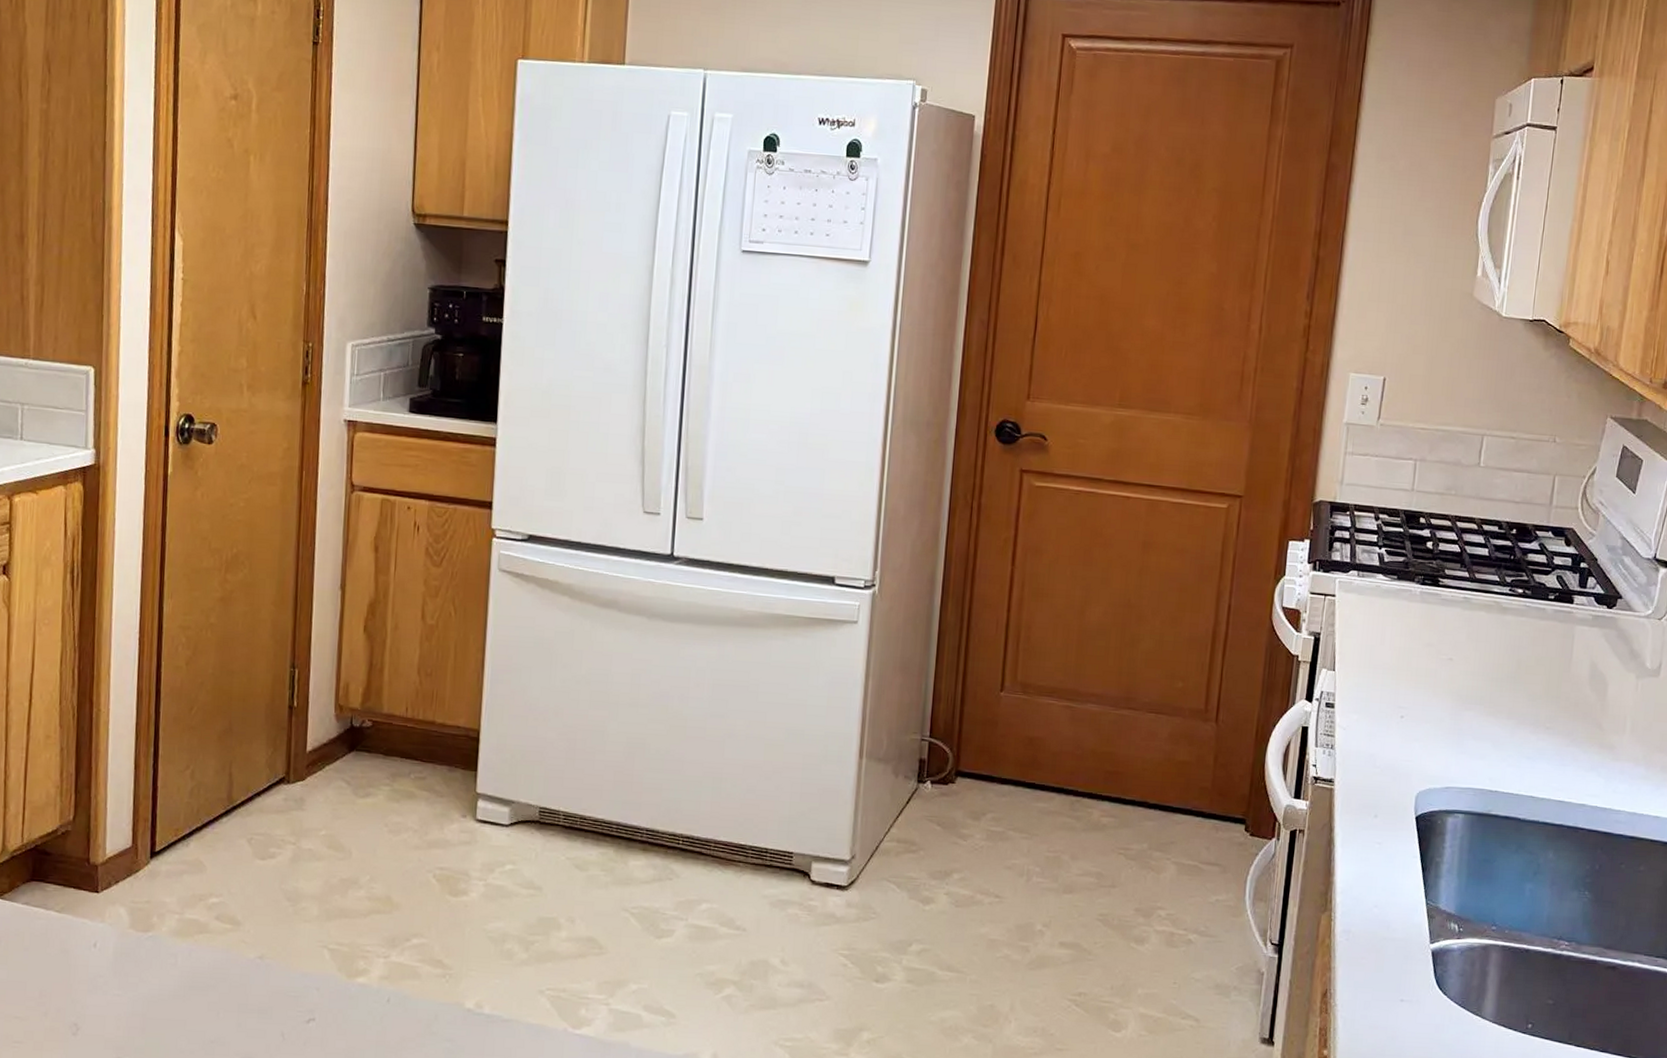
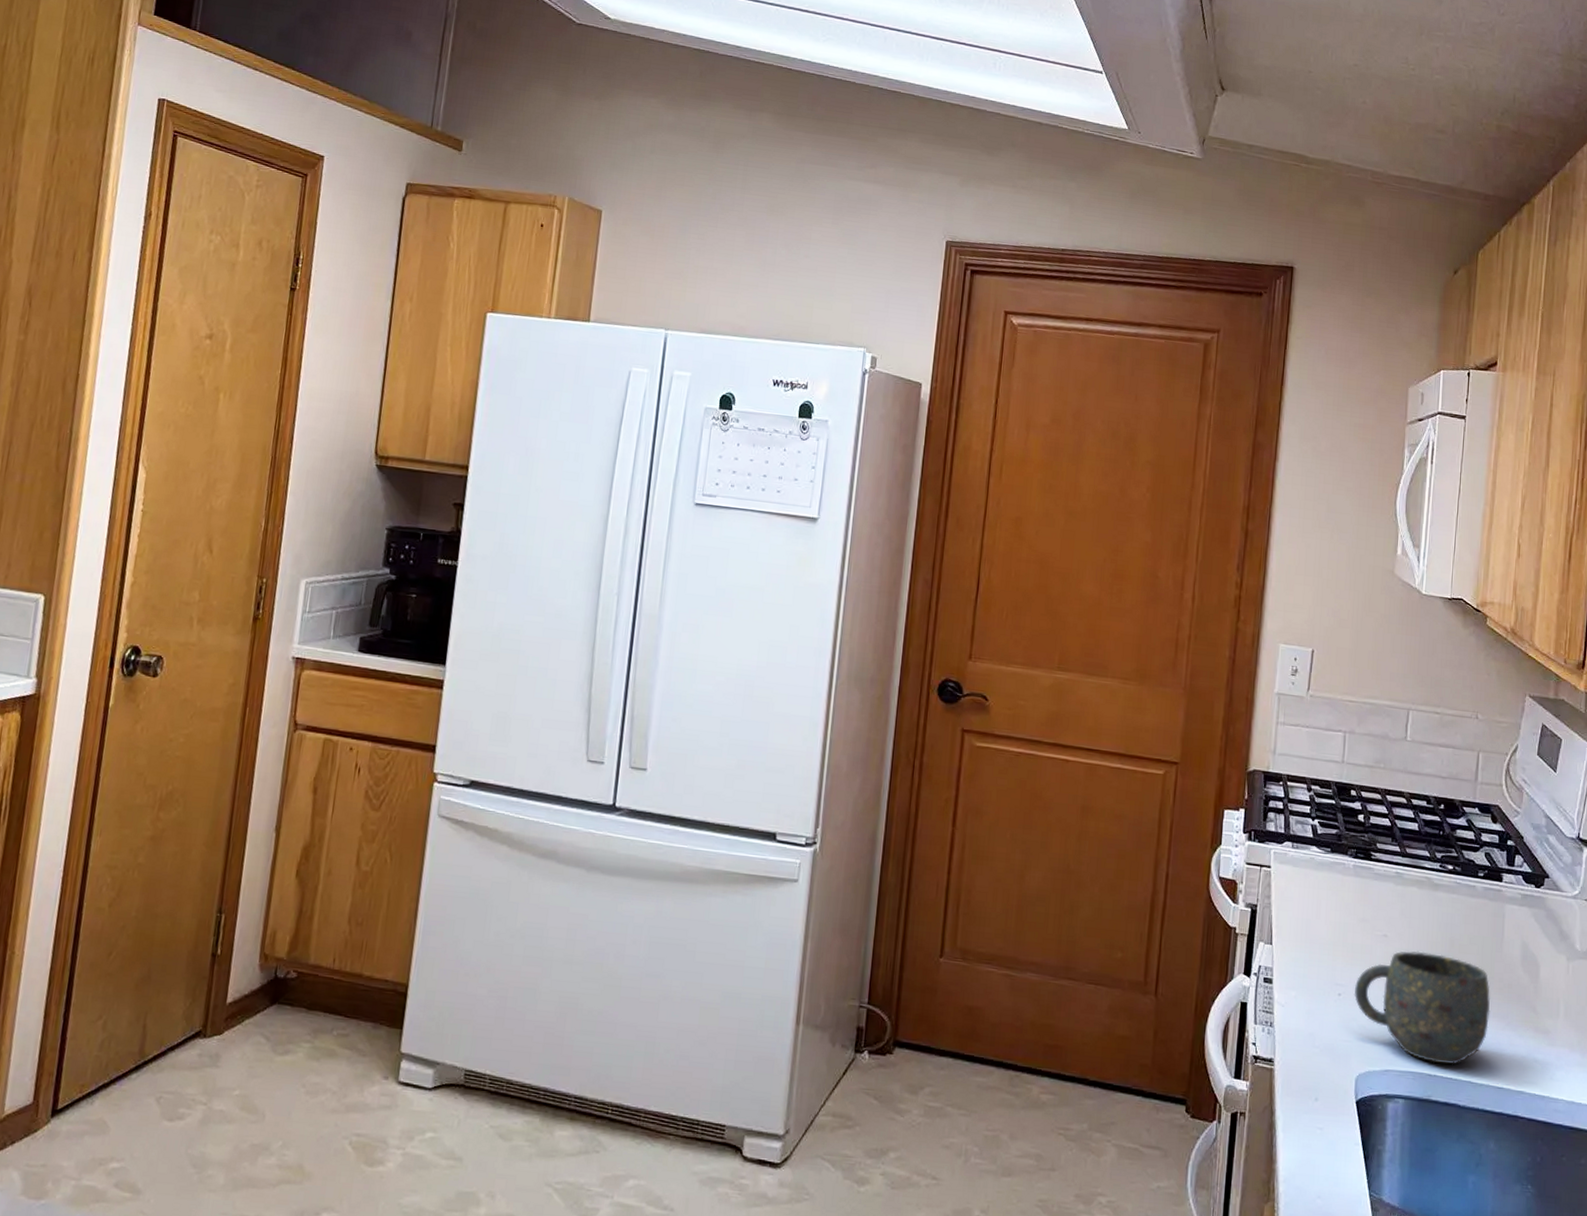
mug: none [1416,673,1556,781] -> present [1354,951,1490,1065]

